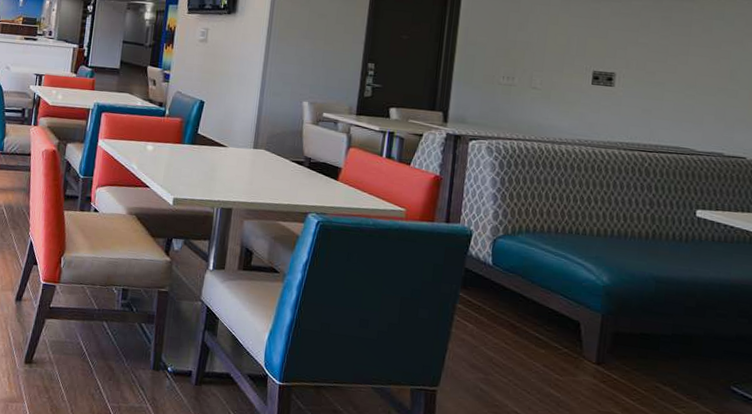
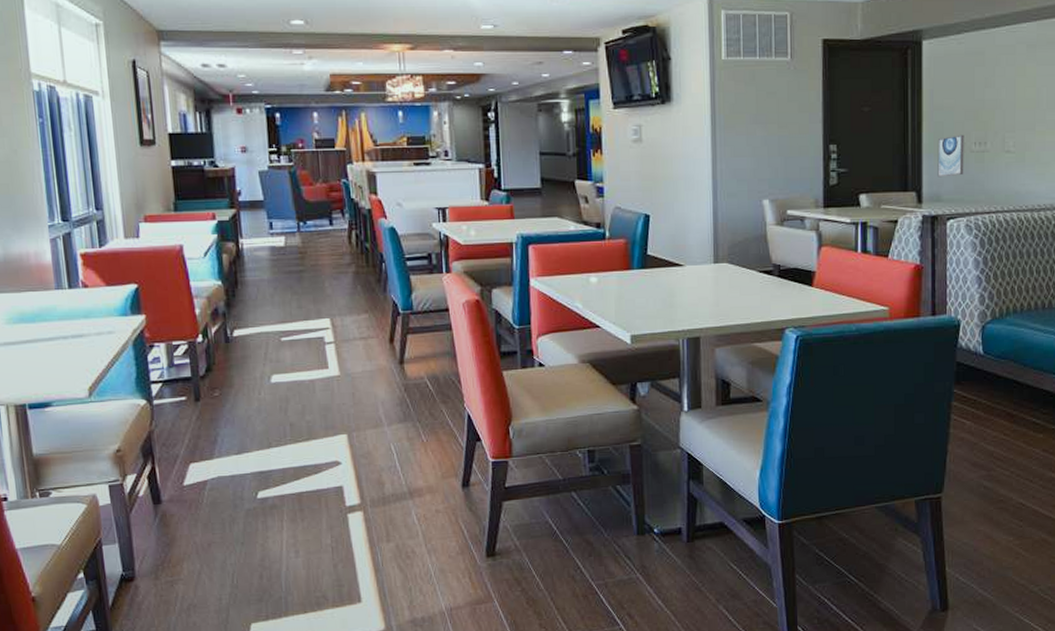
wall art: none [464,68,494,103] -> present [937,134,964,177]

